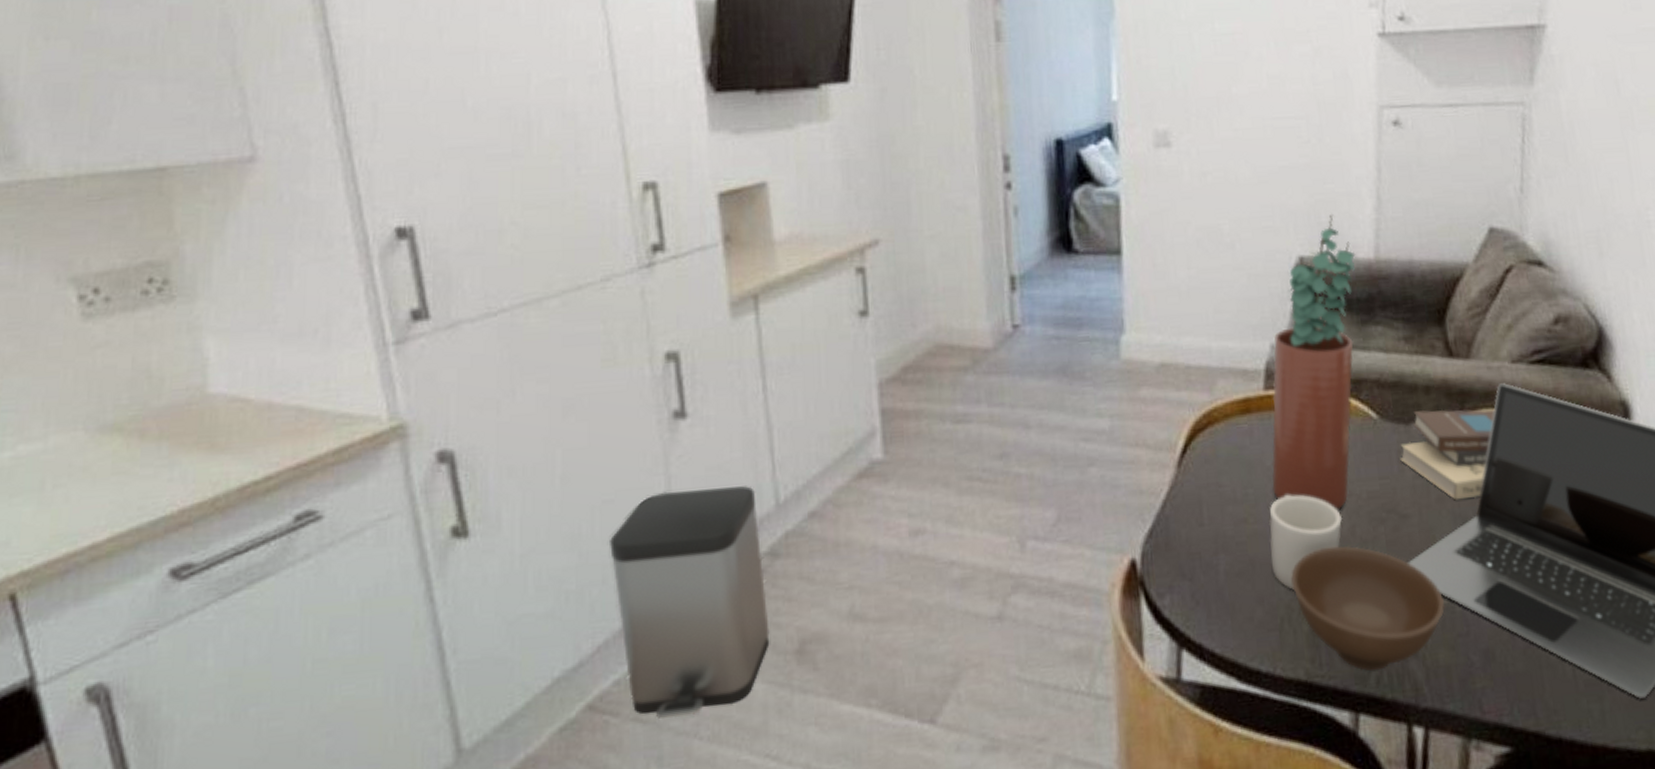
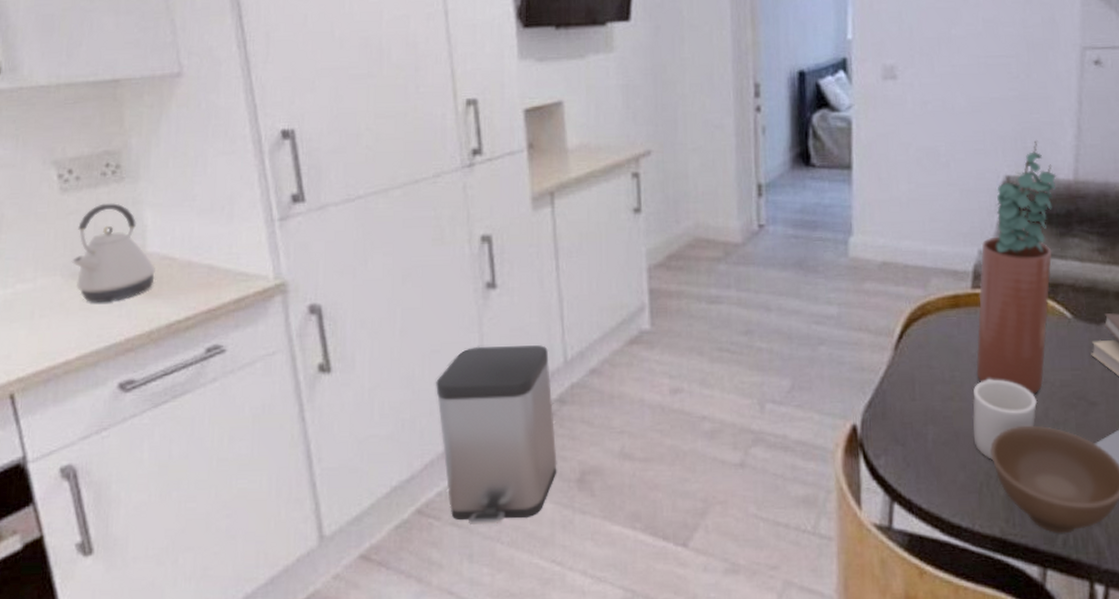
kettle: none [99,330,221,464] -> present [71,203,155,302]

